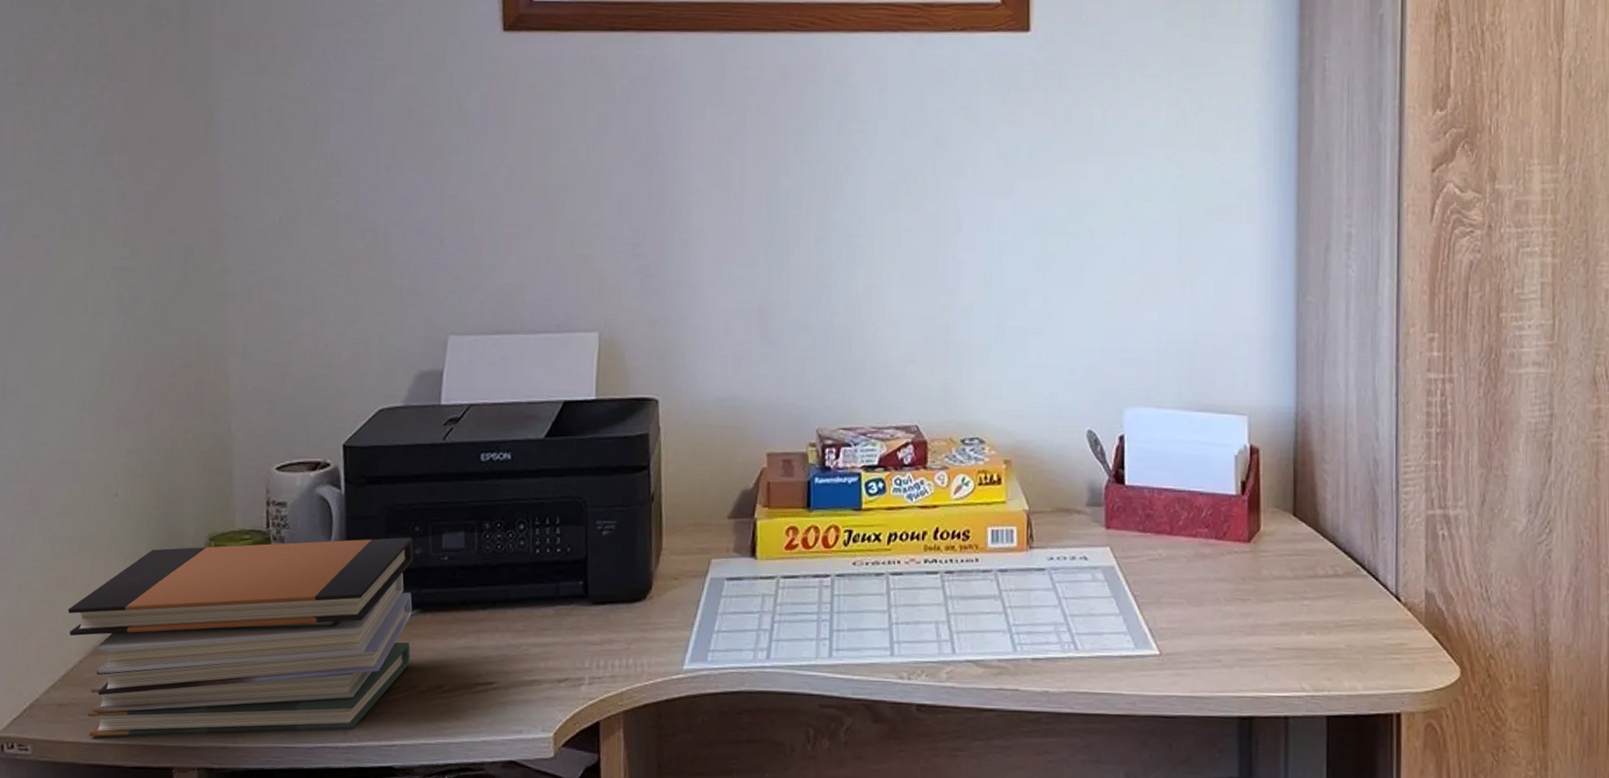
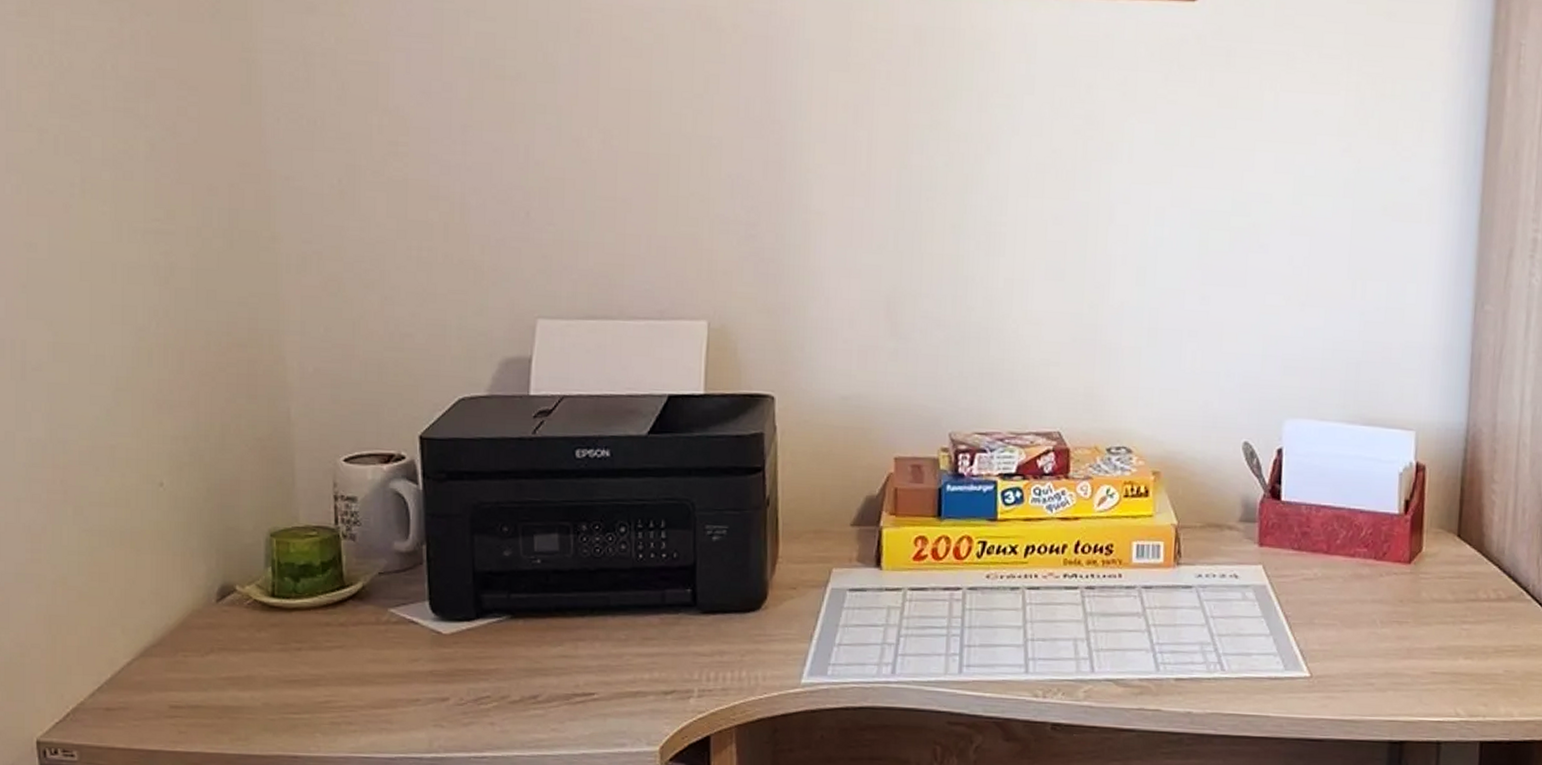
book stack: present [68,537,414,737] -> none [111,538,502,744]

